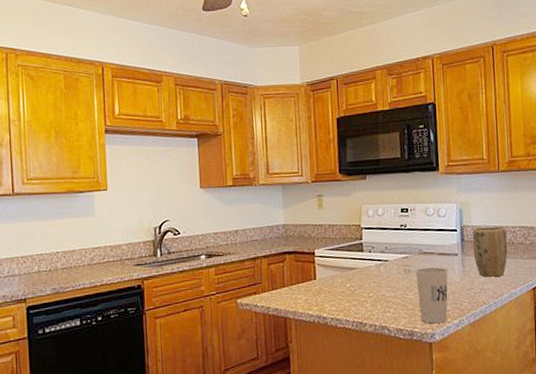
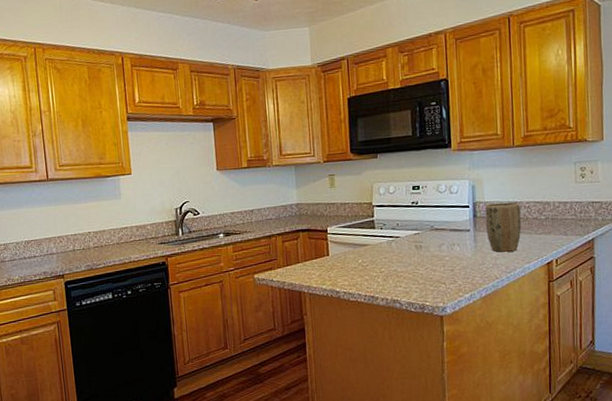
cup: present [415,267,448,324] -> none [426,243,460,298]

